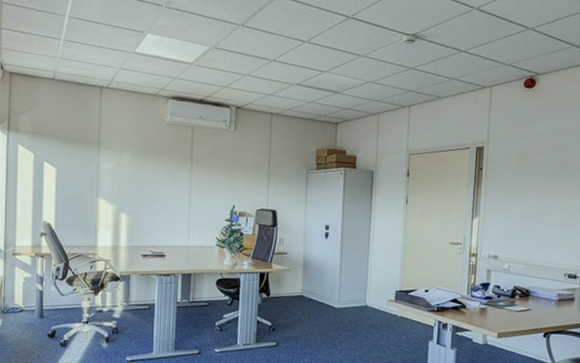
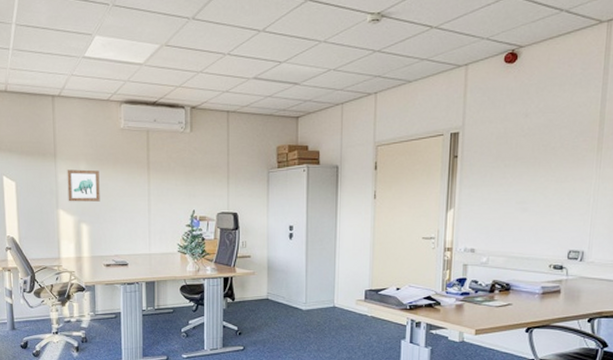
wall art: none [109,159,142,192] -> present [67,169,100,202]

